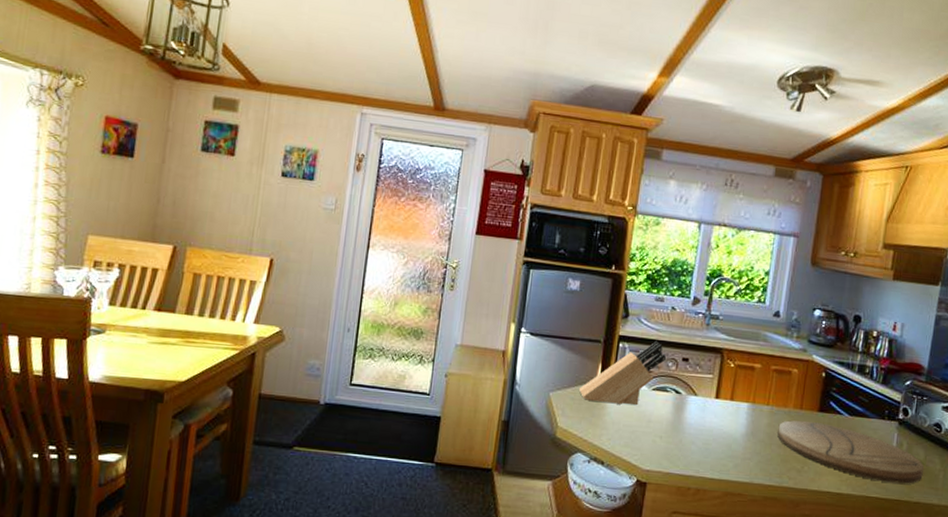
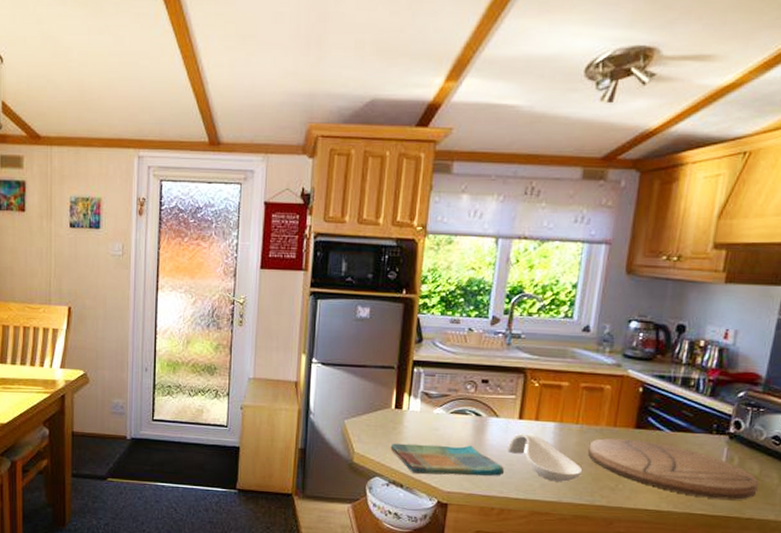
knife block: present [578,341,666,406] -> none [373,364,464,430]
dish towel: none [593,418,701,455] -> present [390,443,505,476]
spoon rest: none [703,413,773,463] -> present [506,433,583,482]

